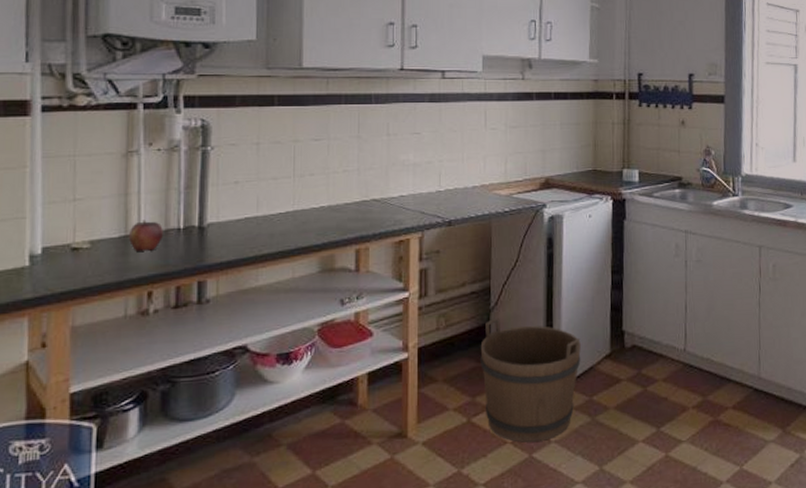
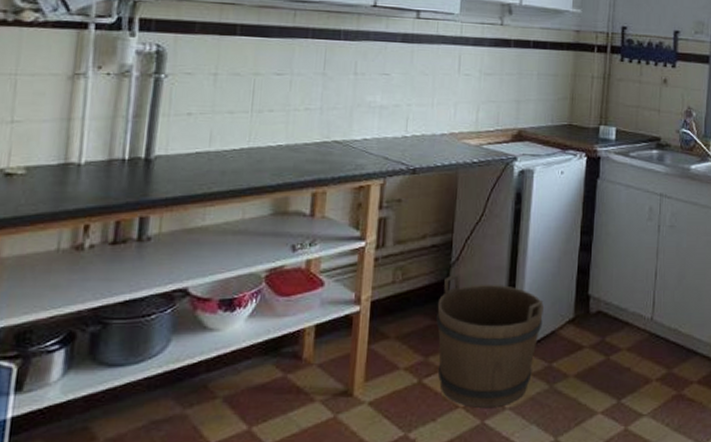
fruit: present [128,220,164,251] -> none [67,147,108,181]

